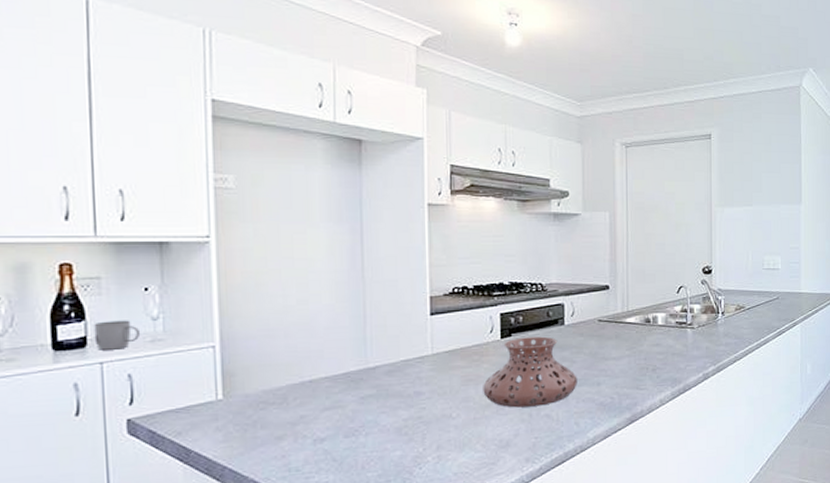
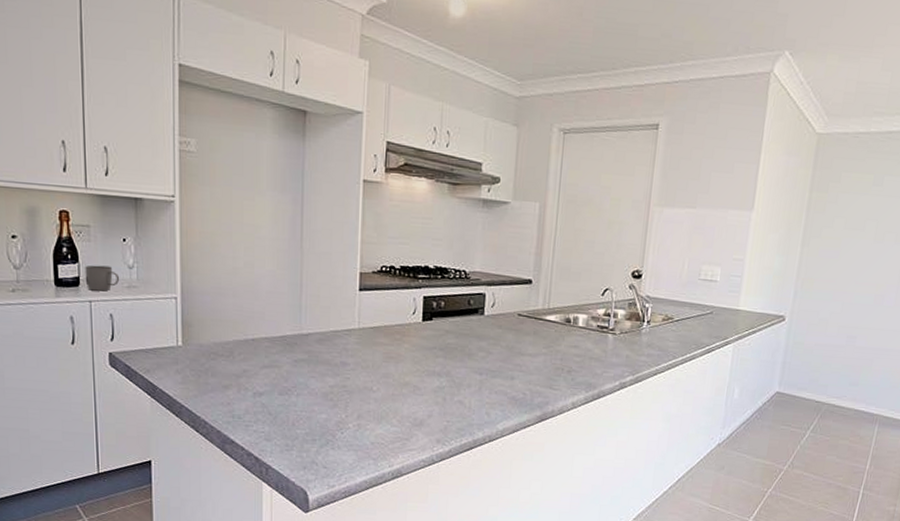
vase: present [483,336,577,408] -> none [402,322,492,392]

